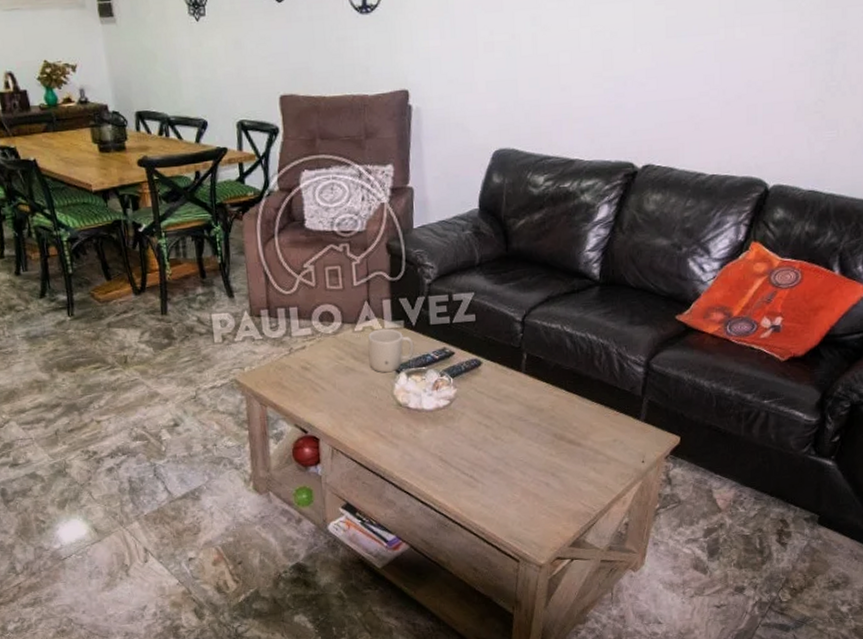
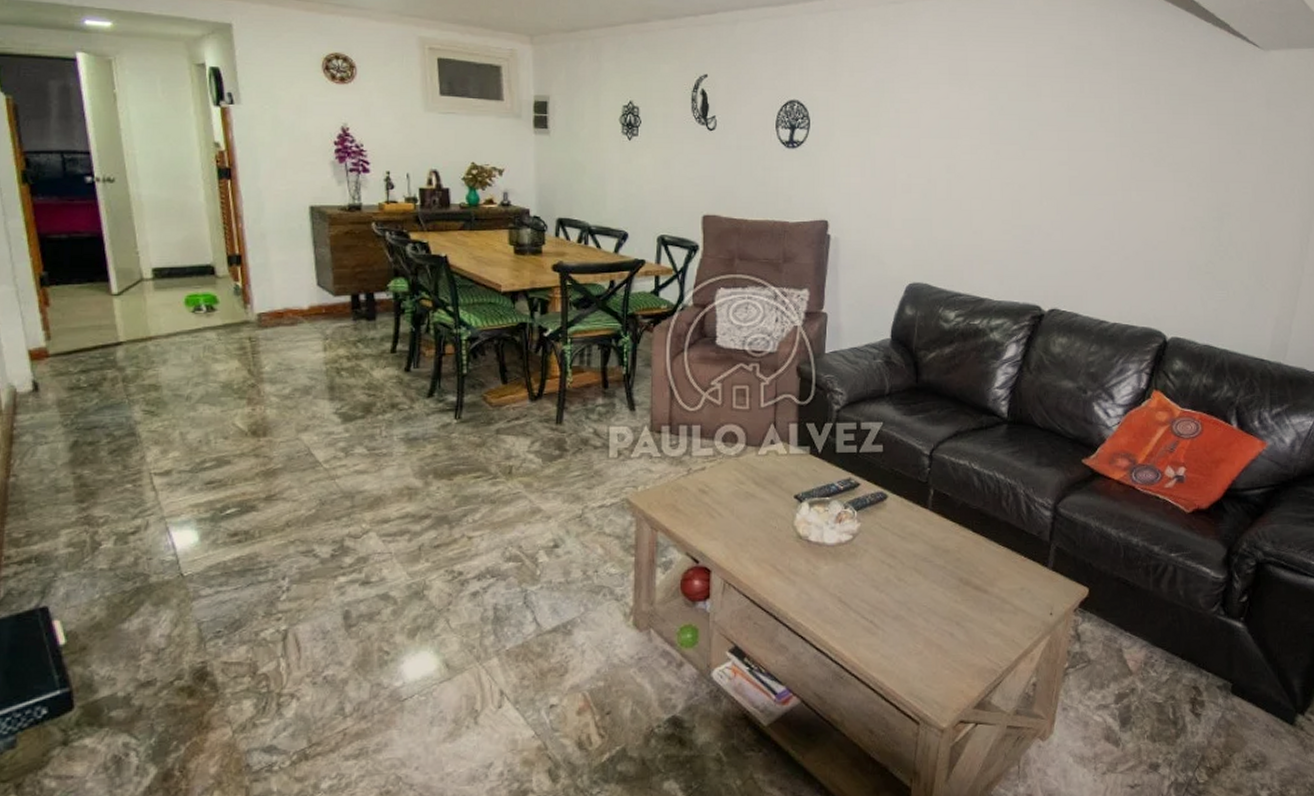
mug: present [368,328,415,373] -> none [771,454,819,501]

